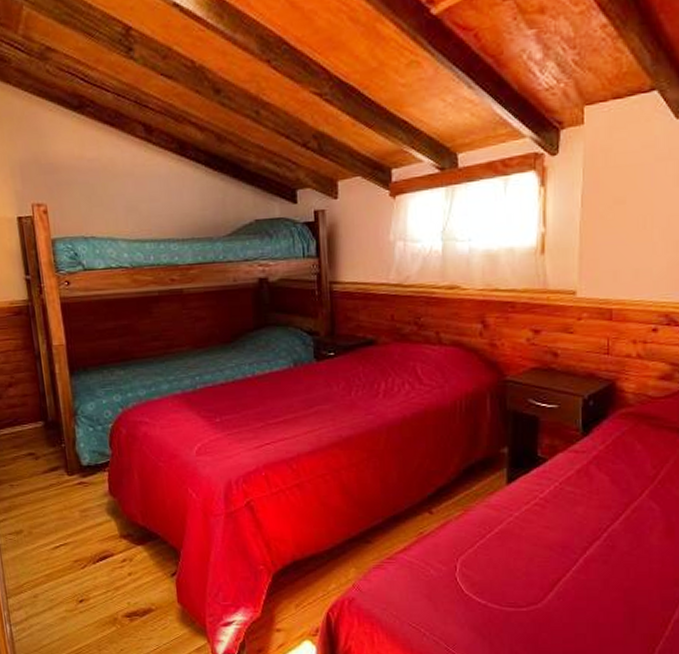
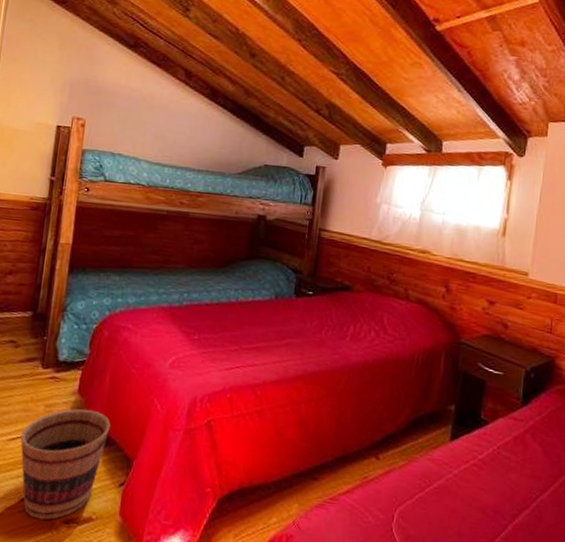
basket: none [63,508,150,617] -> present [20,408,111,520]

